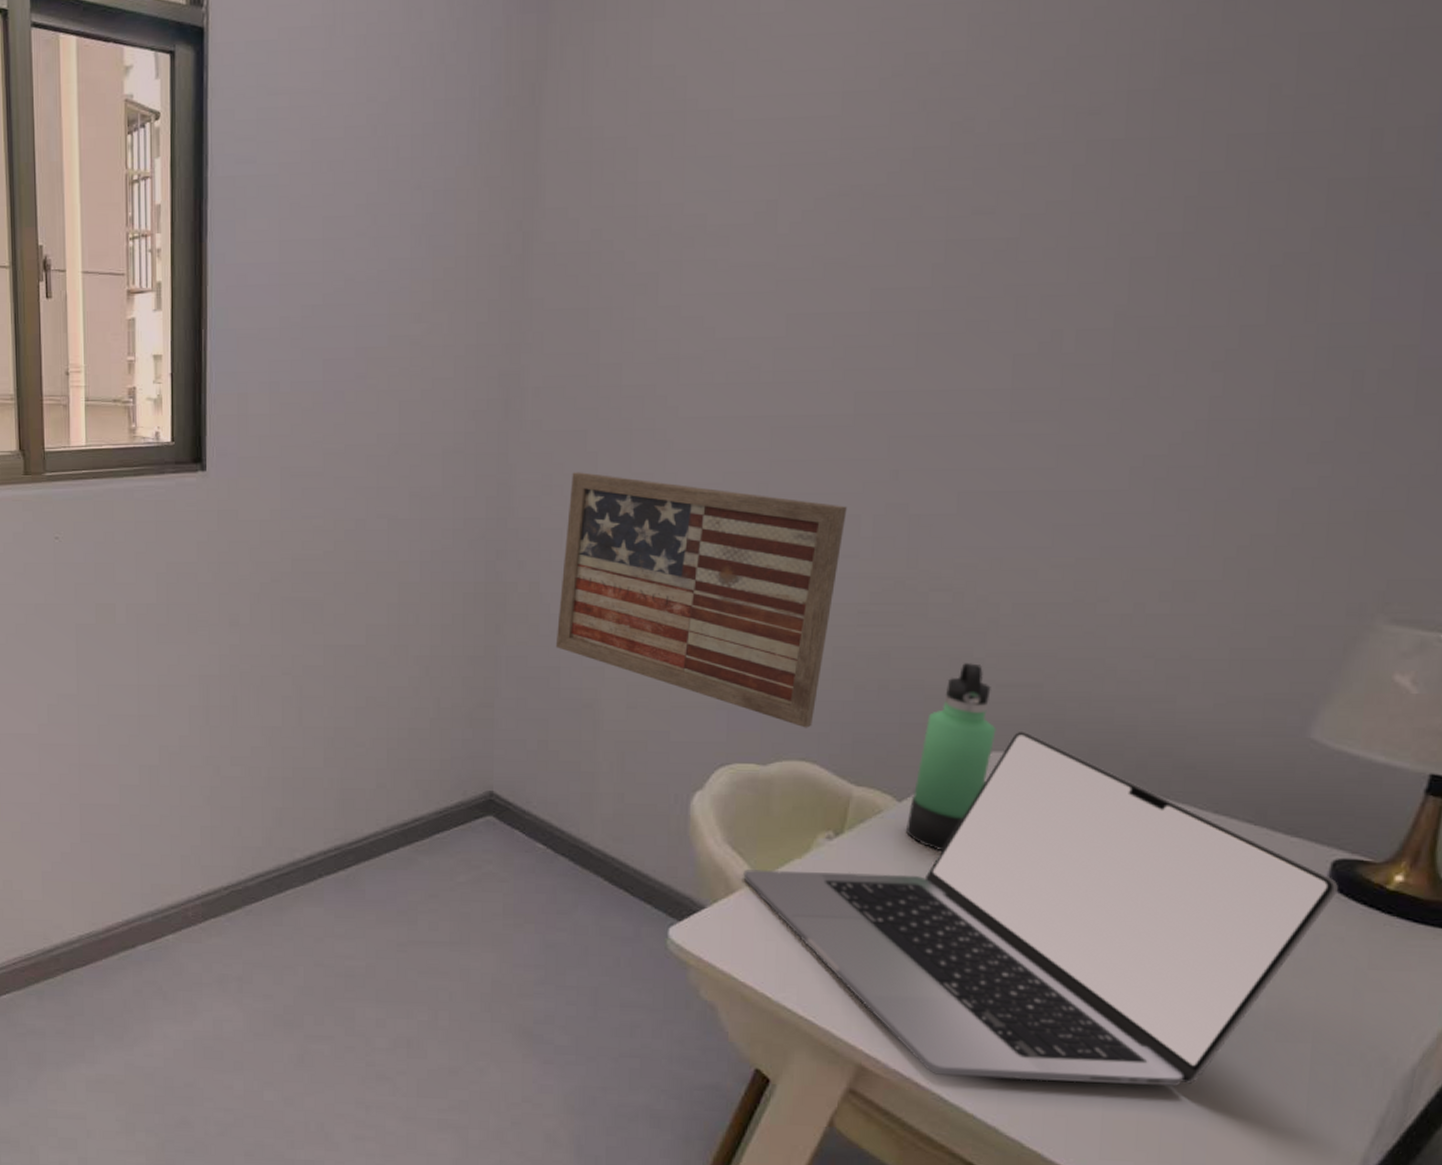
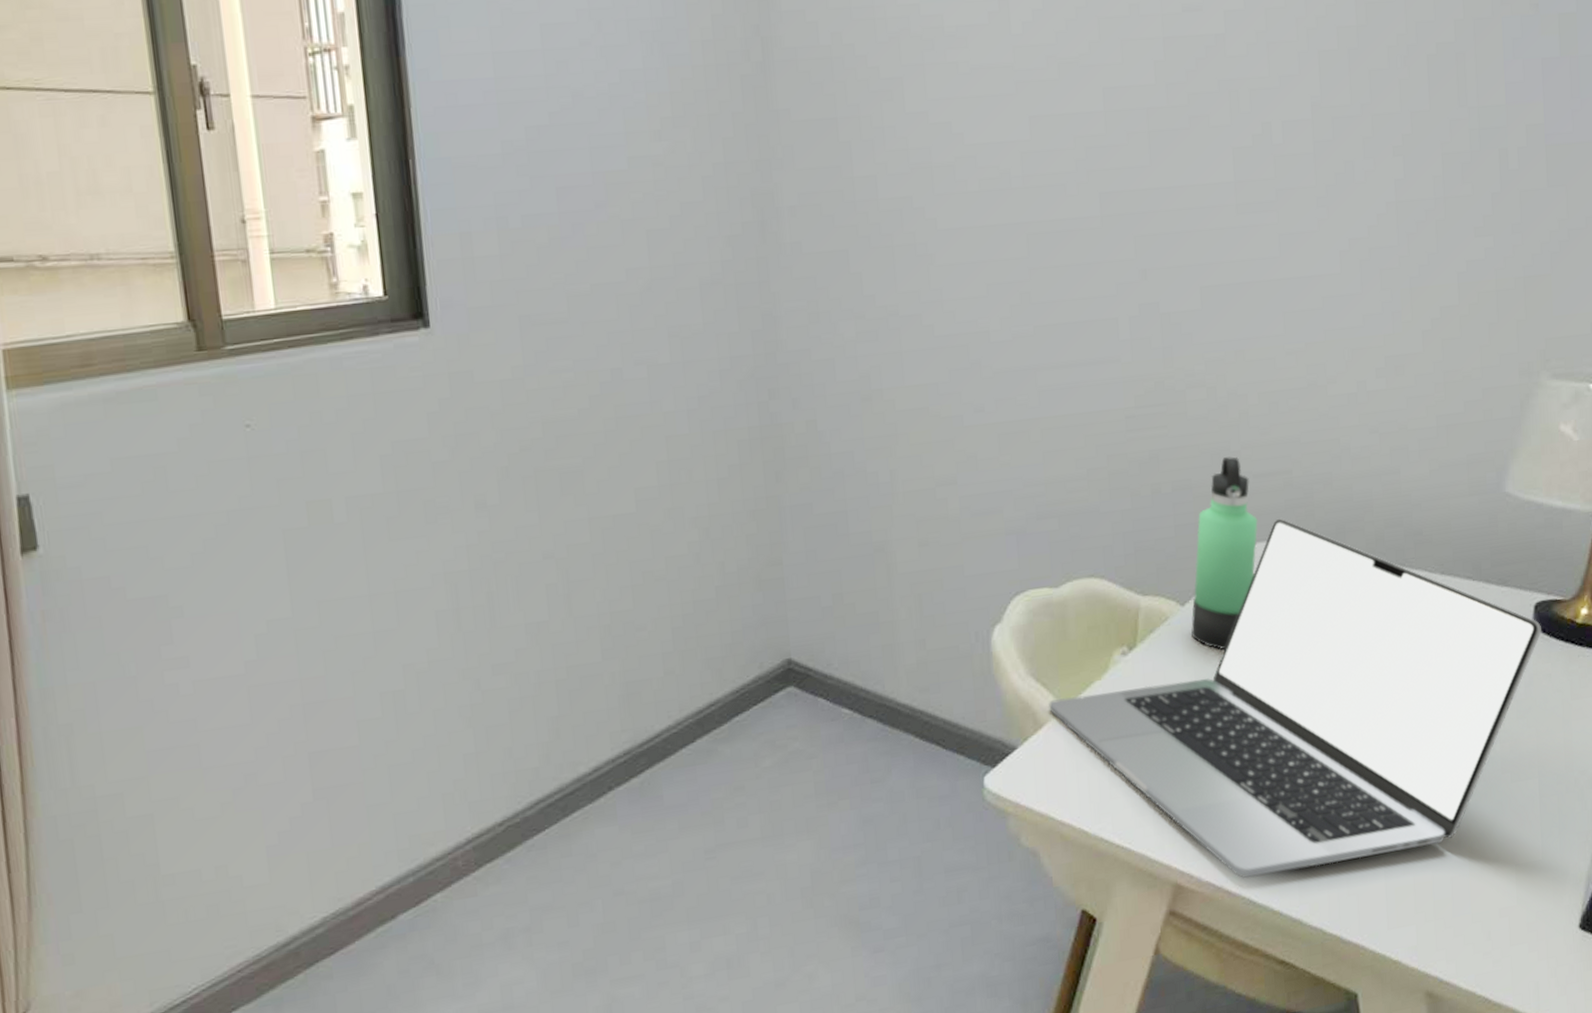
wall art: present [555,472,847,728] -> none [838,295,1105,543]

